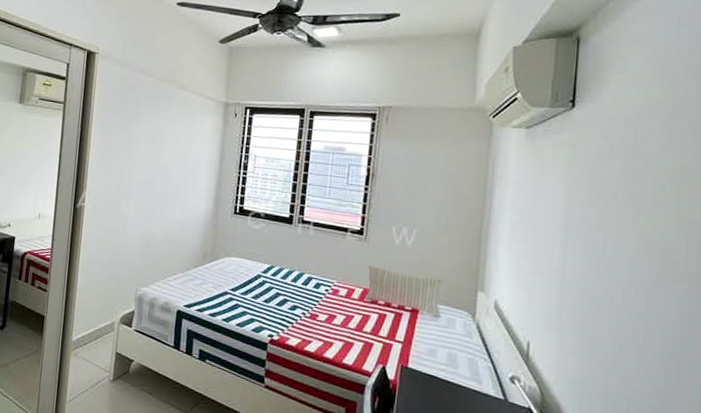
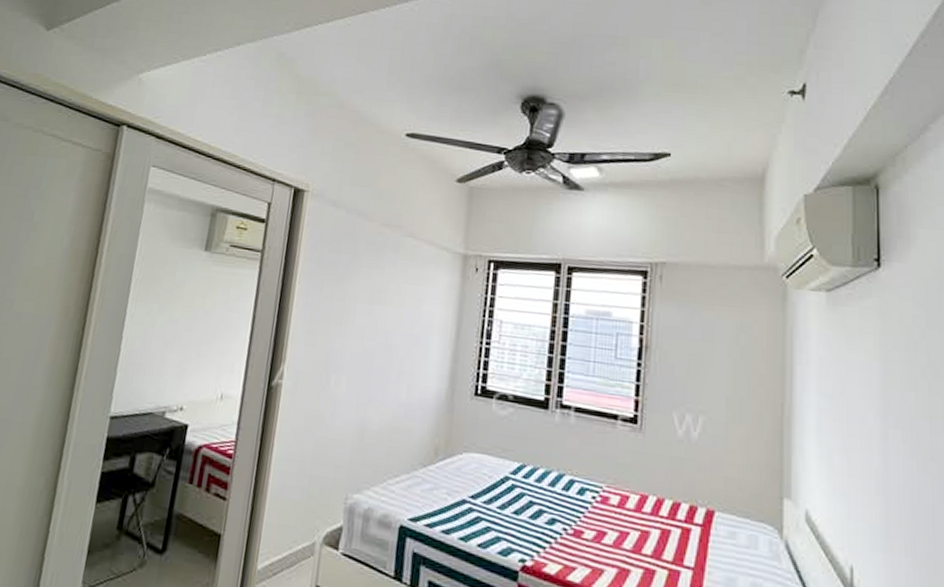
pillow: present [365,264,444,318] -> none [643,463,741,535]

